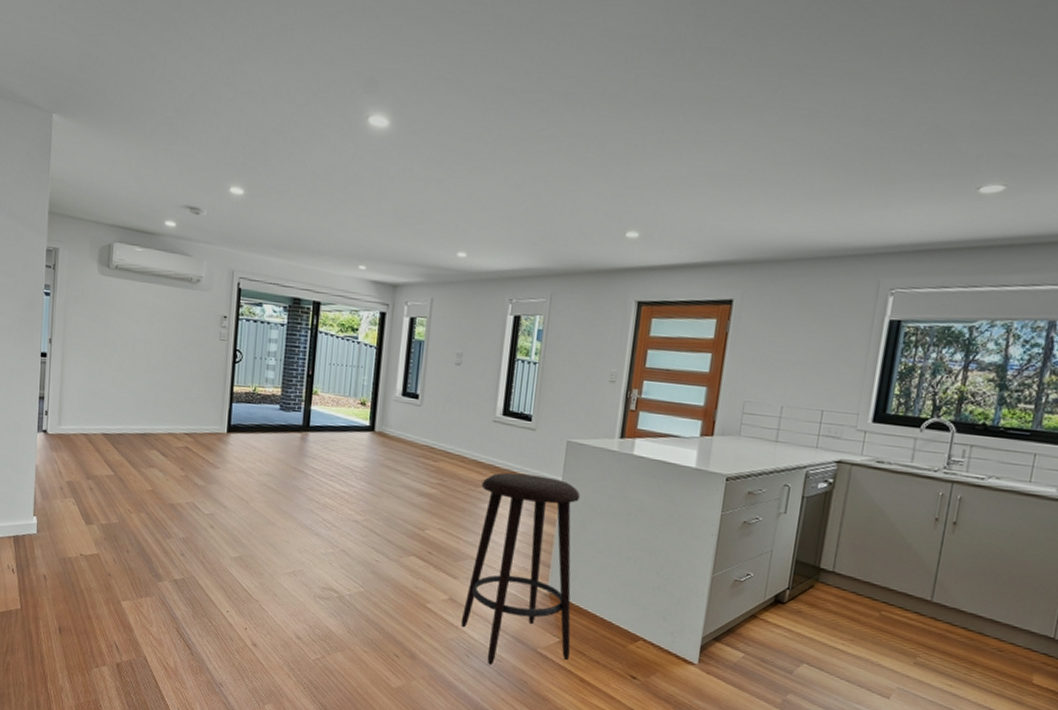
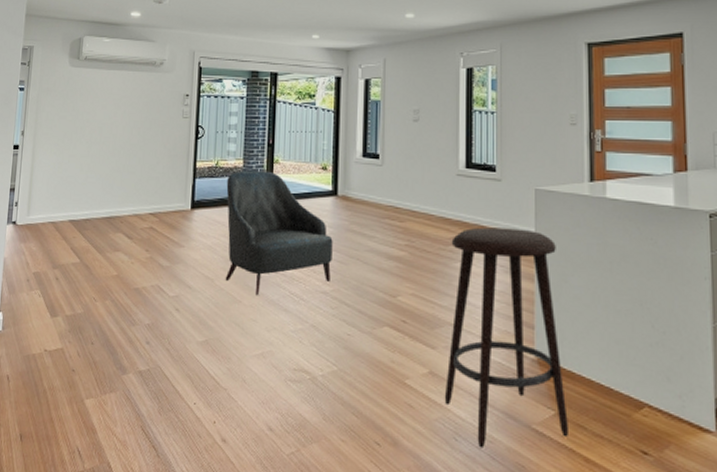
armchair: none [259,399,367,520] -> present [225,170,333,296]

